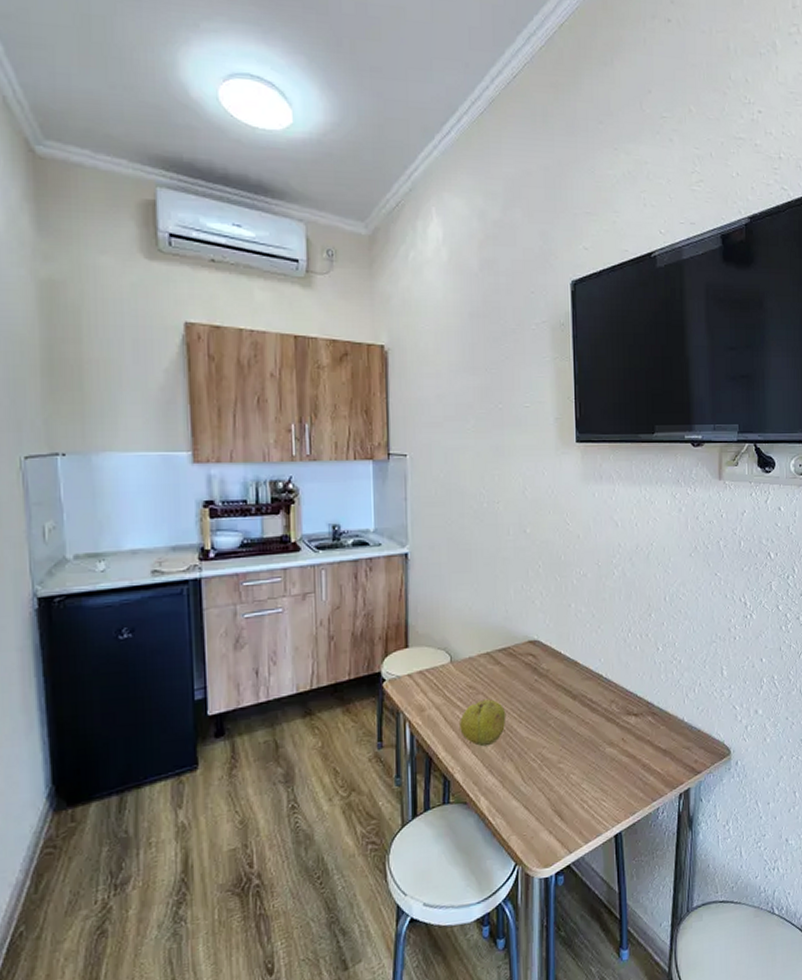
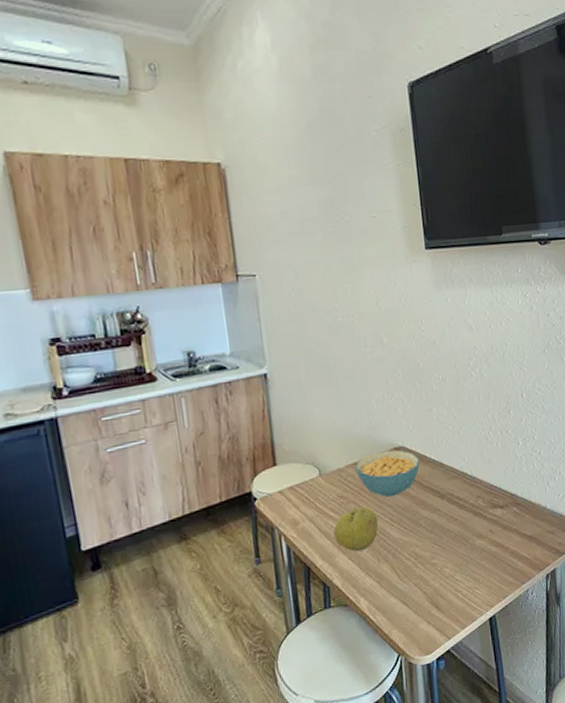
cereal bowl: none [488,643,553,693] -> present [356,450,420,498]

